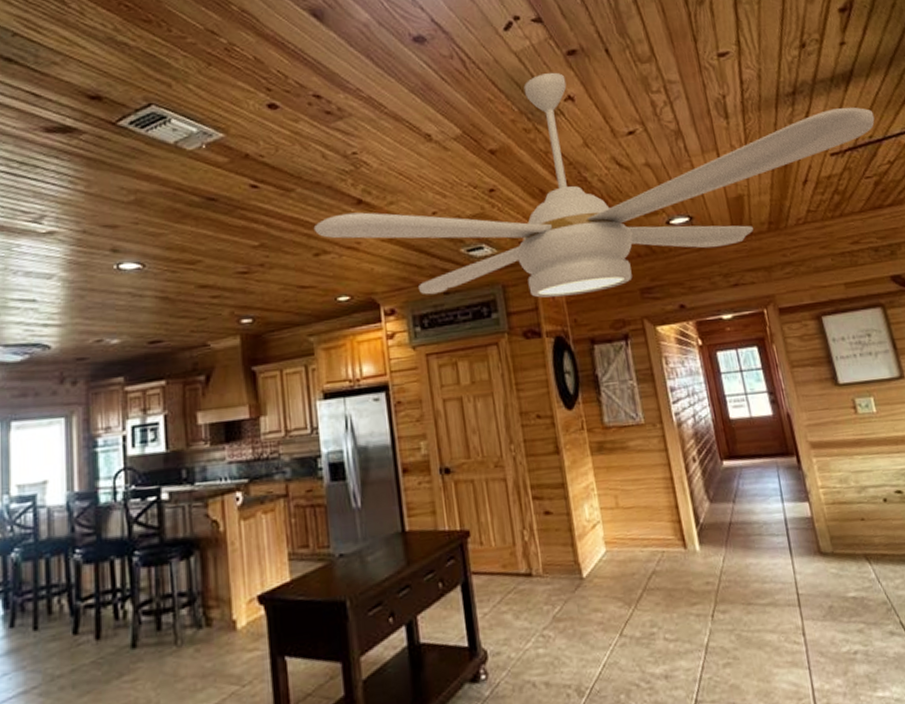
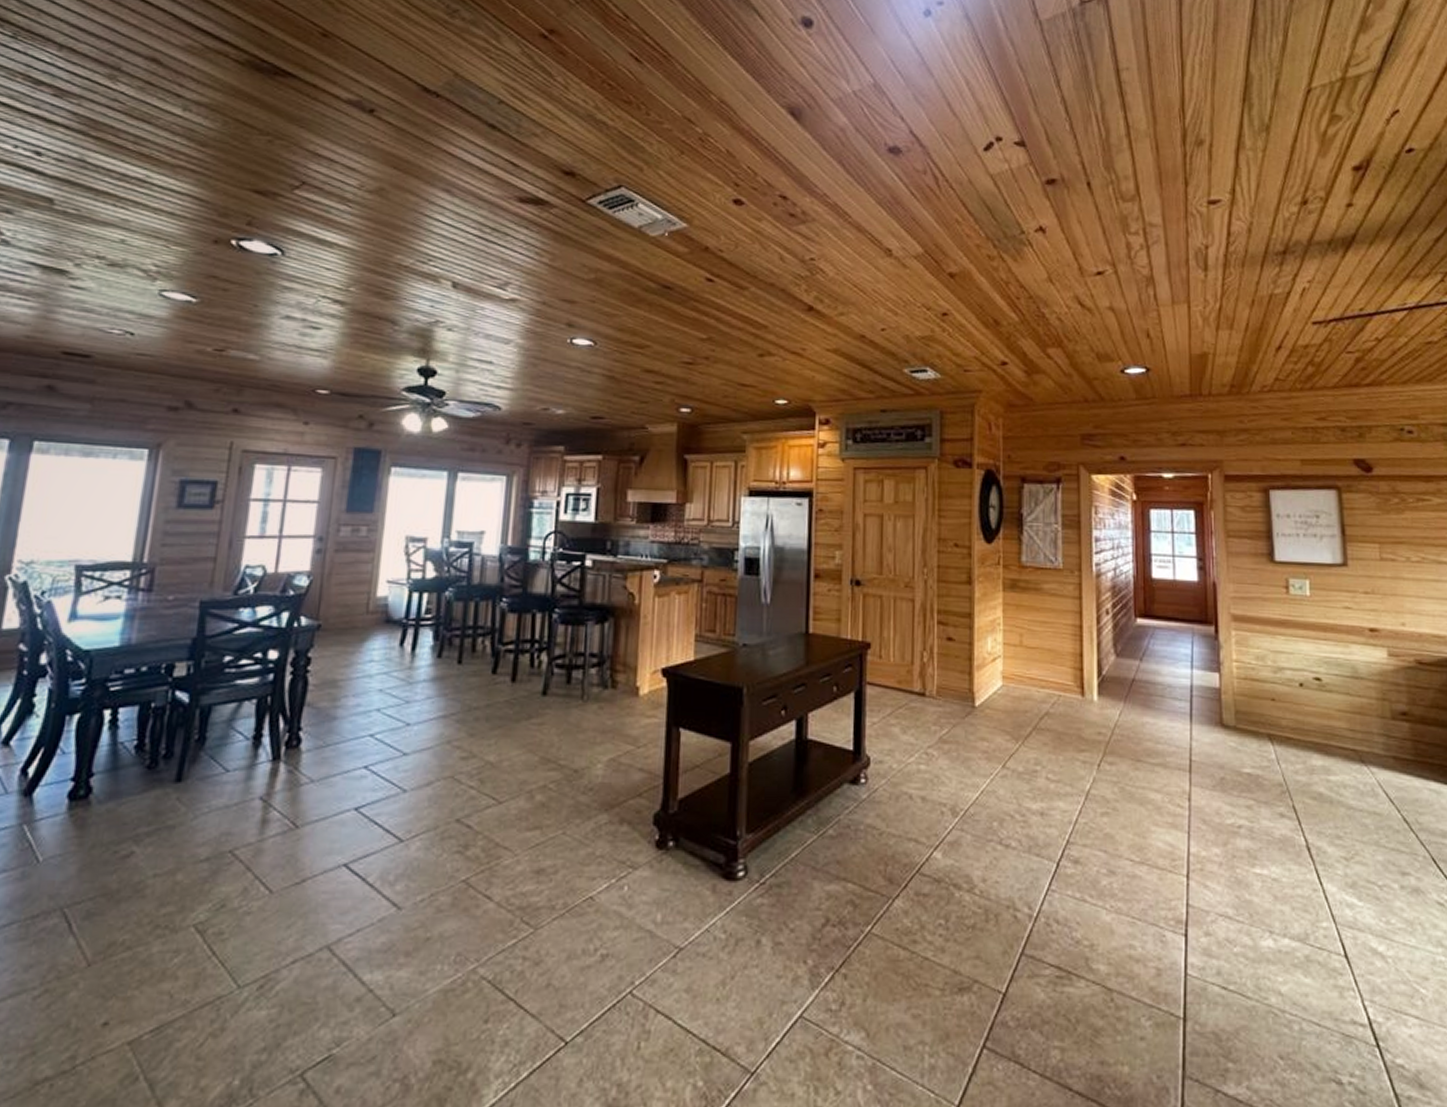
ceiling fan: present [313,72,875,298] -> none [761,200,1370,432]

